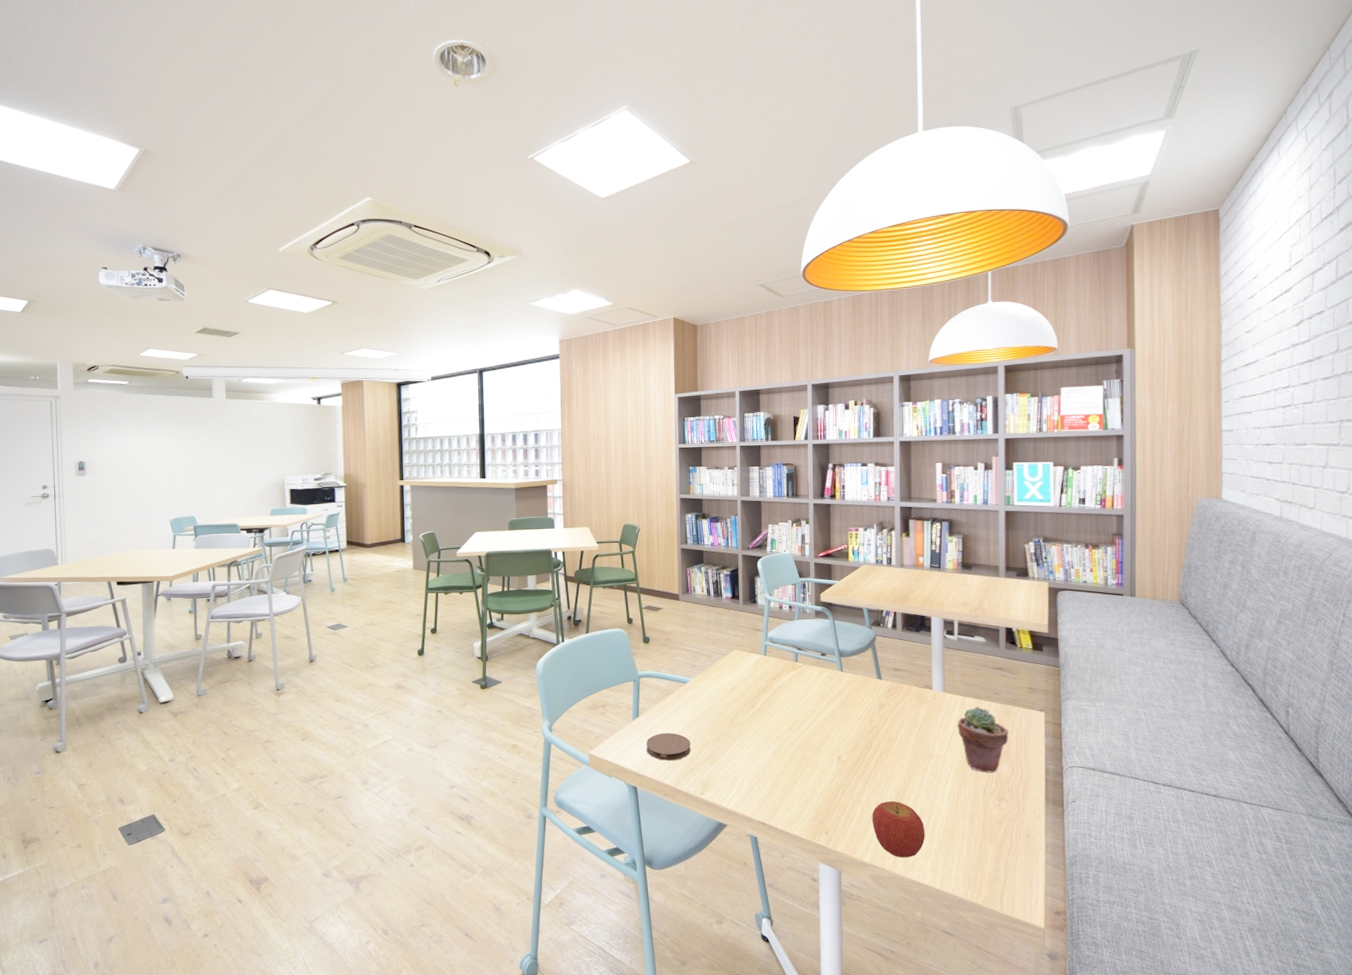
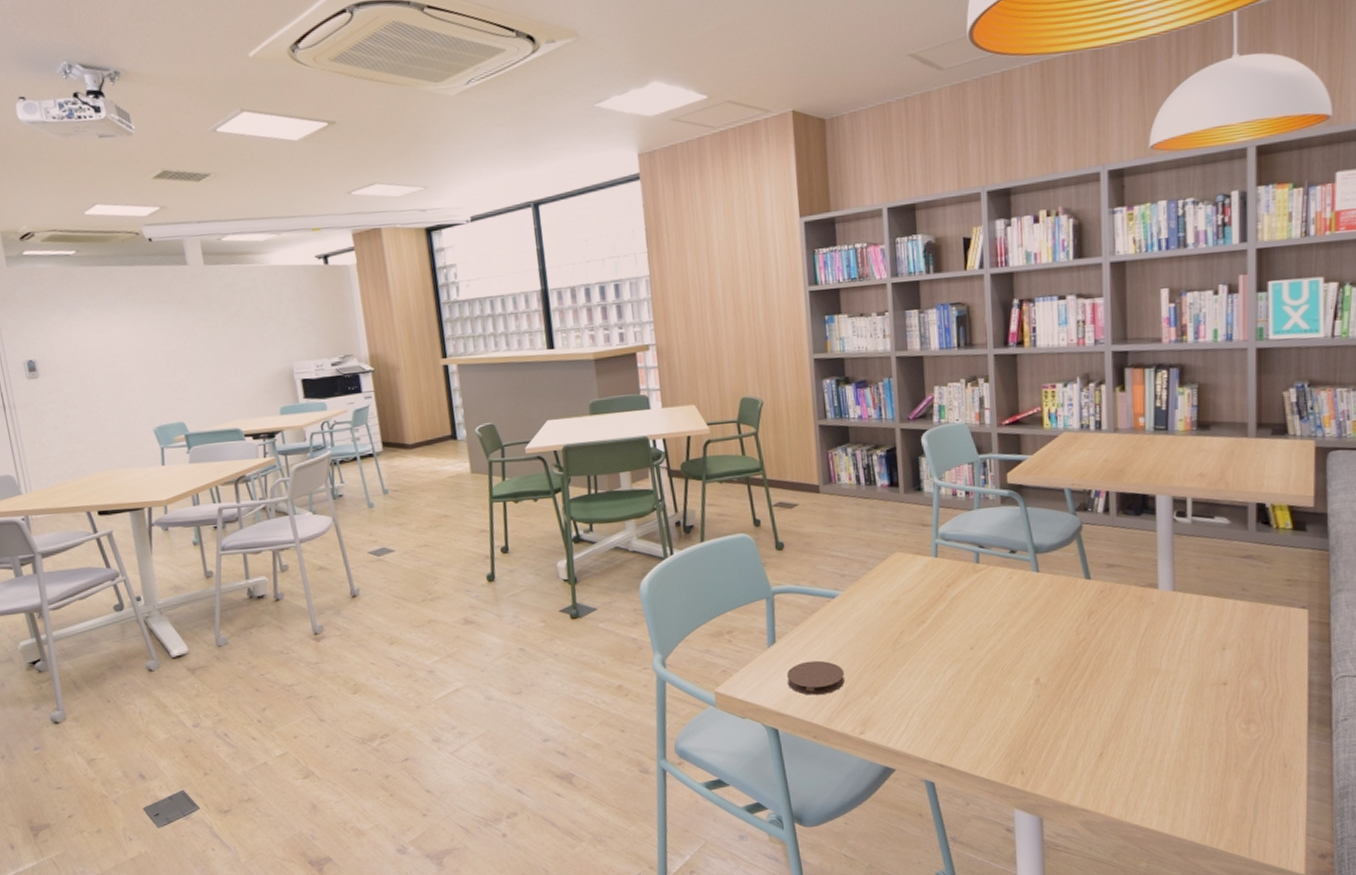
apple: present [872,801,925,858] -> none [1081,730,1151,799]
potted succulent: present [957,706,1009,773] -> none [1191,607,1261,690]

